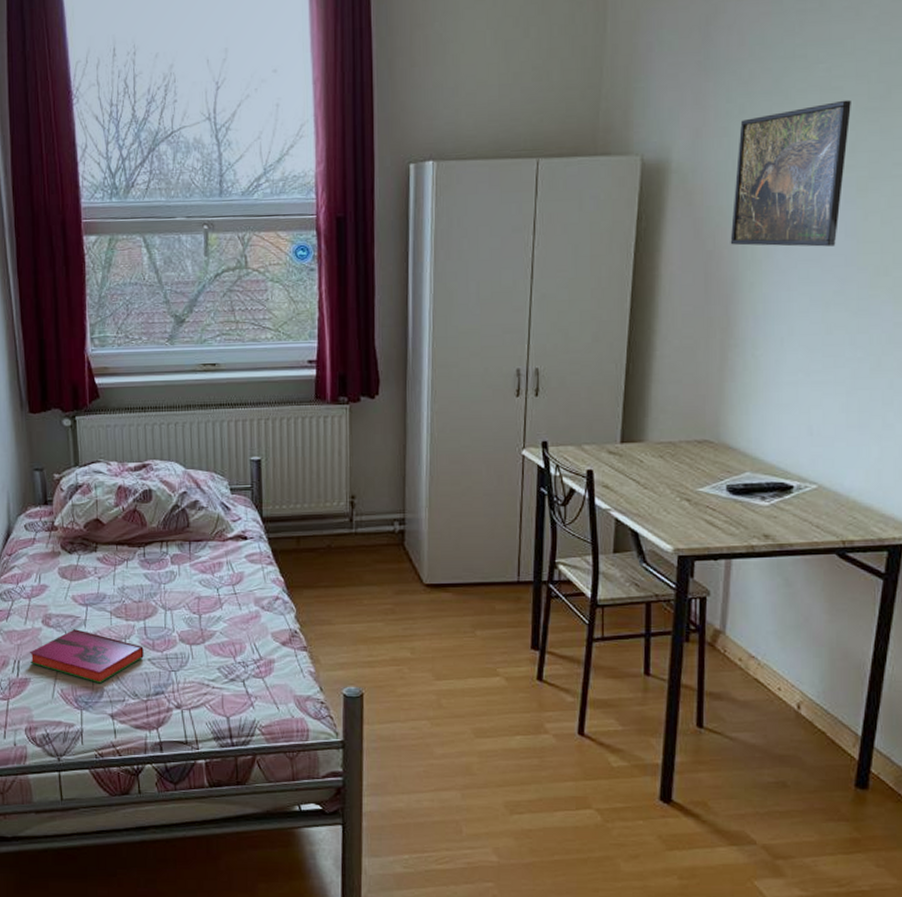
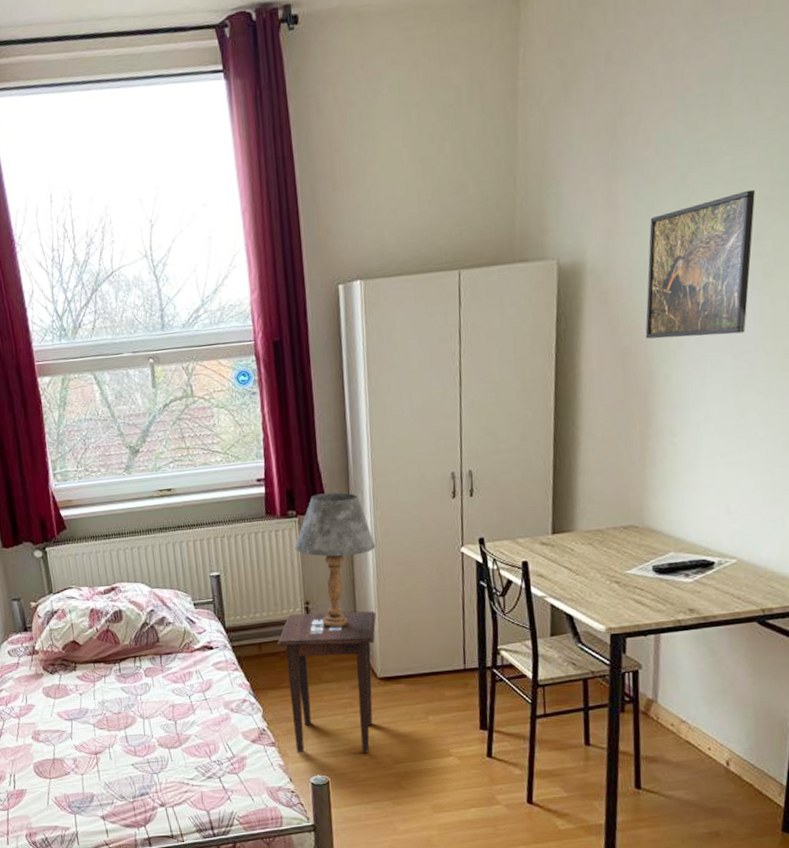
hardback book: present [29,629,144,684] -> none [23,742,127,790]
side table: none [317,508,426,665] -> present [277,610,376,753]
table lamp: none [344,381,431,526] -> present [294,492,376,627]

